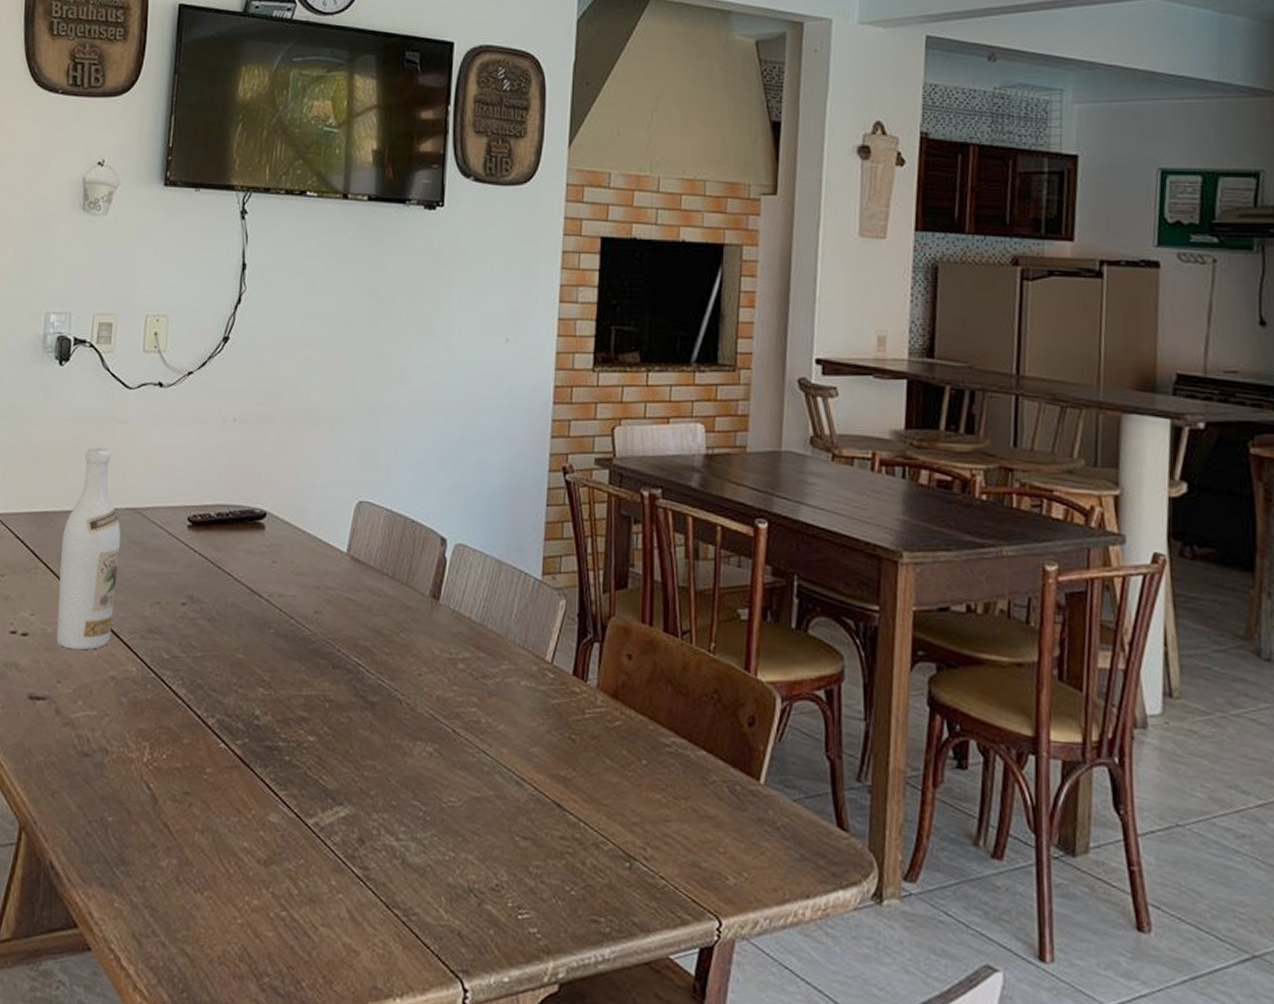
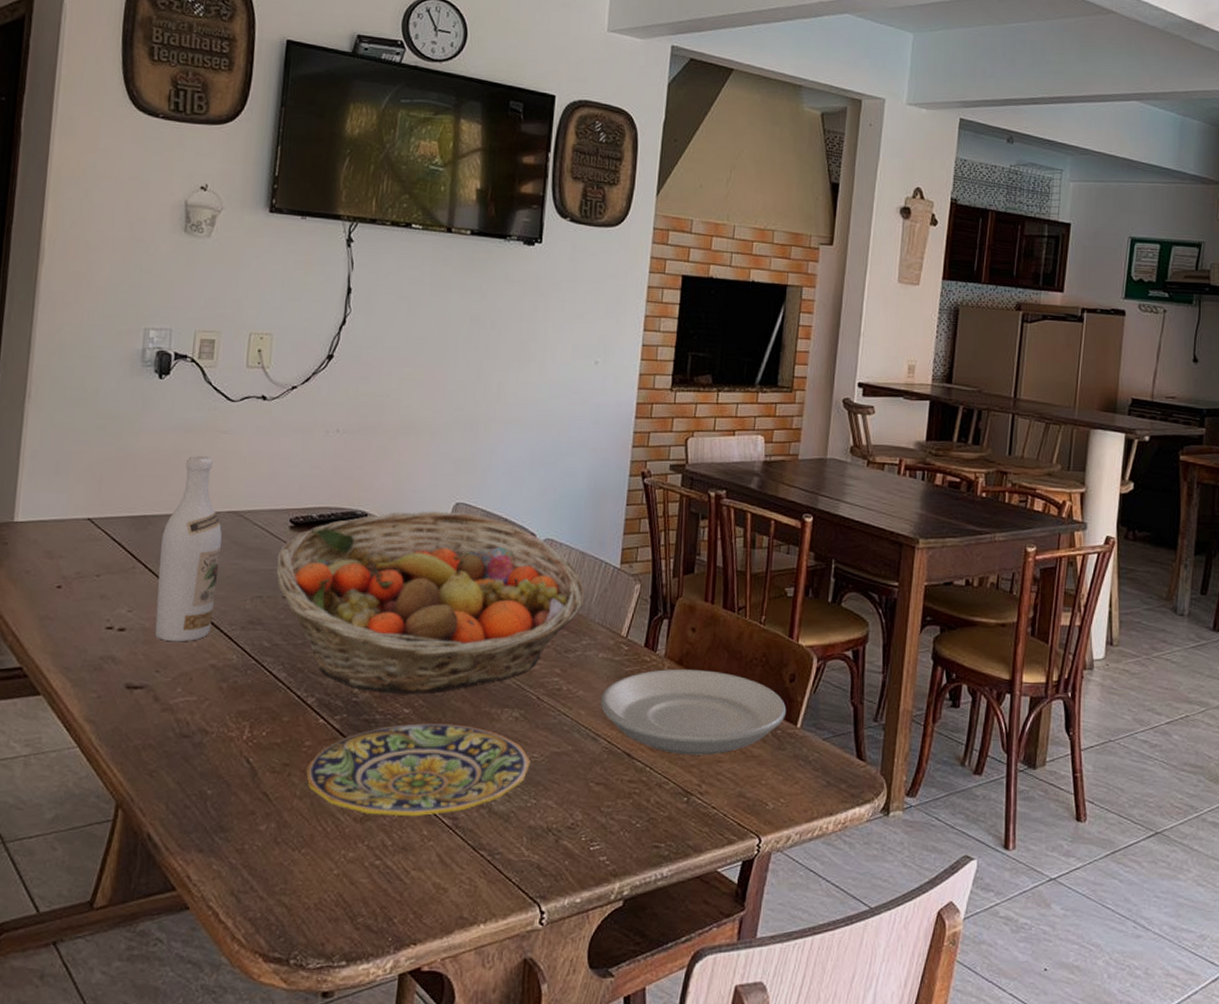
fruit basket: none [174,510,503,720] -> present [276,511,585,694]
plate: none [207,753,447,863] -> present [306,723,530,817]
plate: none [524,703,746,812] -> present [600,669,787,755]

